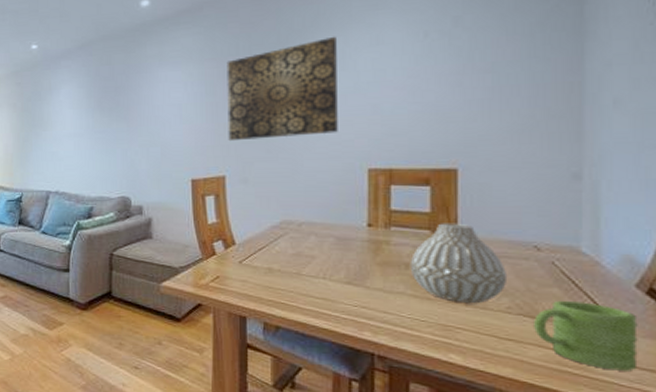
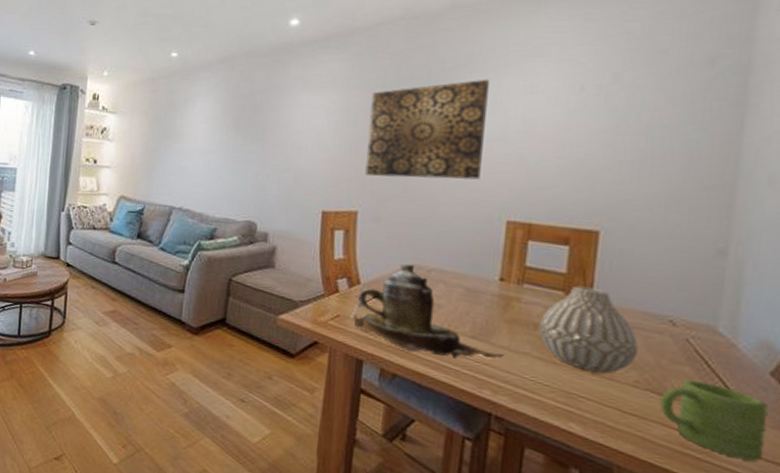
teapot: none [230,220,380,305] -> present [350,263,504,359]

